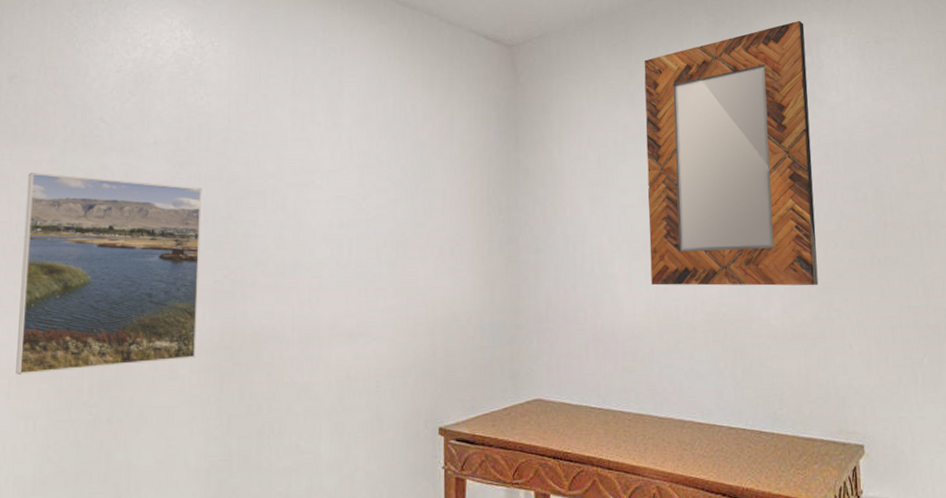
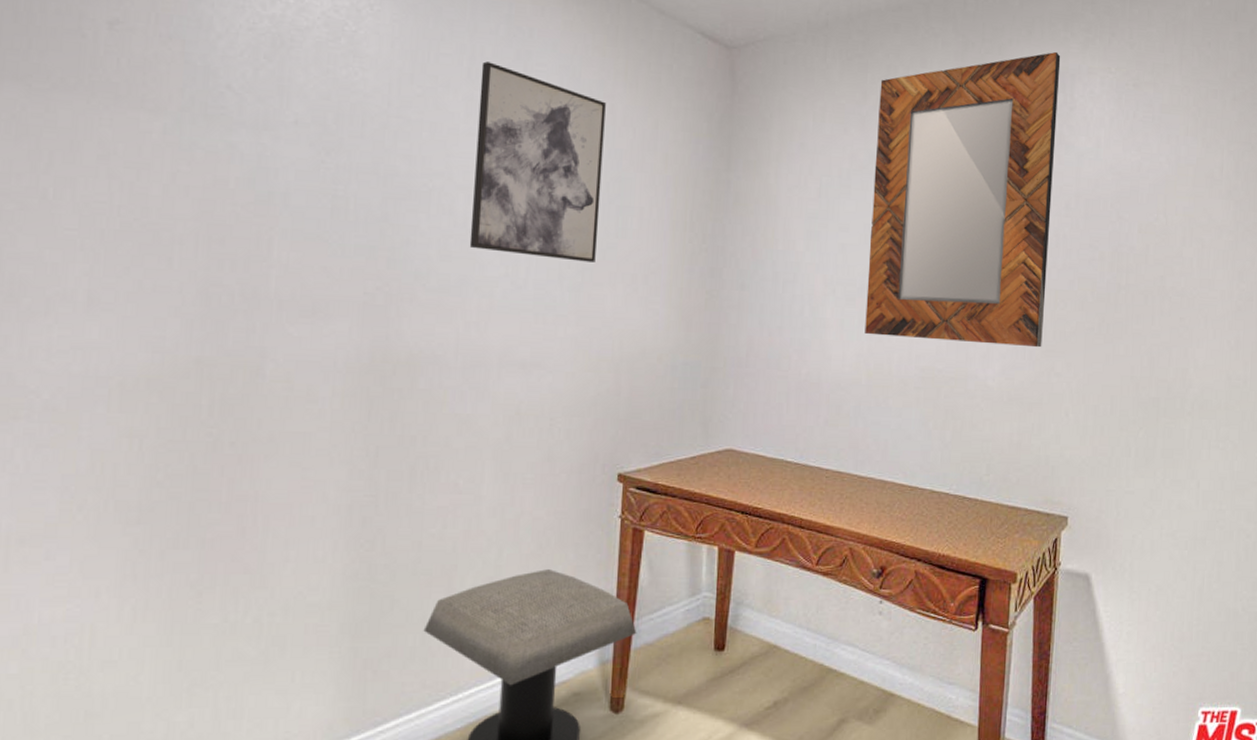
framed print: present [16,173,202,376] -> none [117,145,353,386]
wall art: none [300,78,408,240] -> present [469,61,606,262]

